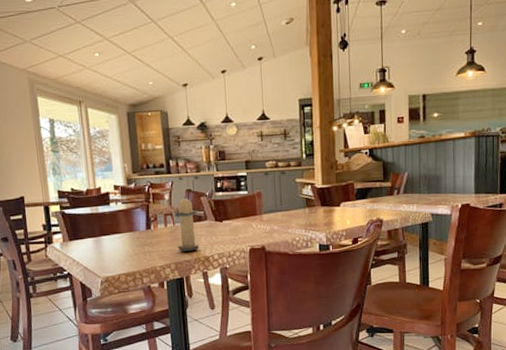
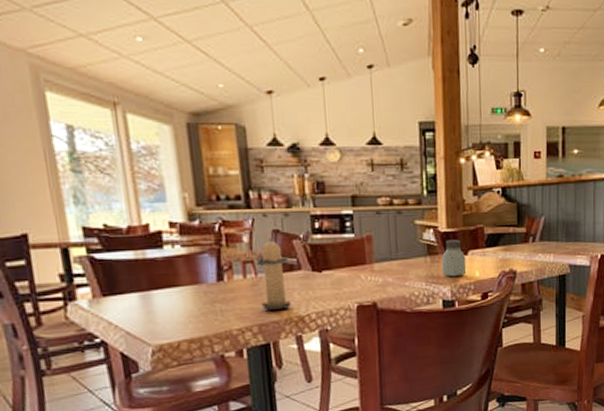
saltshaker: none [318,194,339,225] -> present [441,239,467,277]

